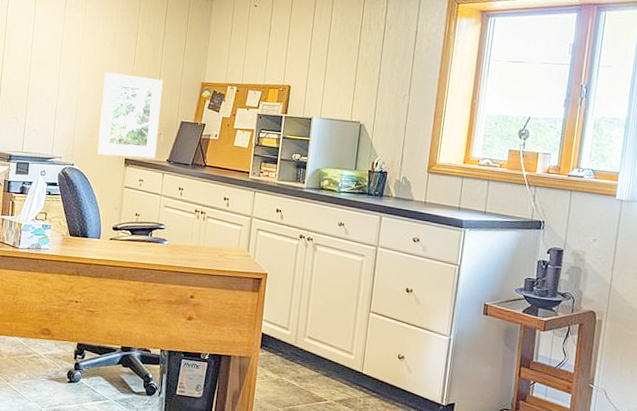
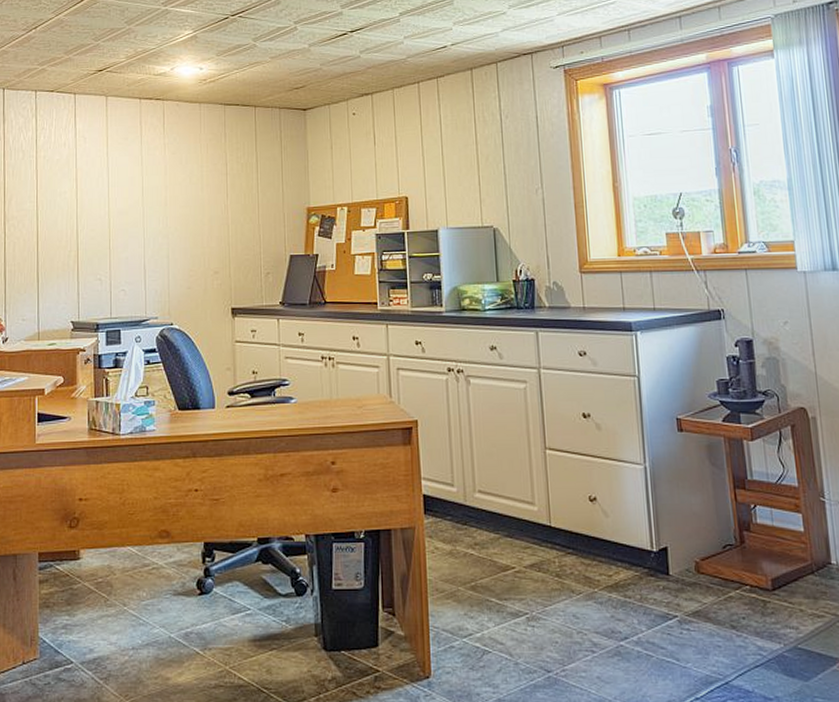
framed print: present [97,72,163,159] -> none [195,210,266,308]

